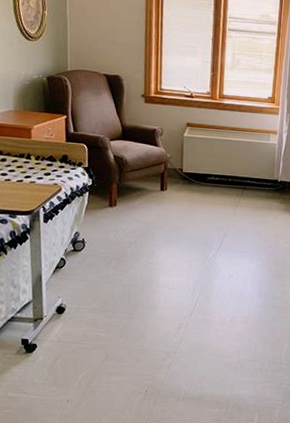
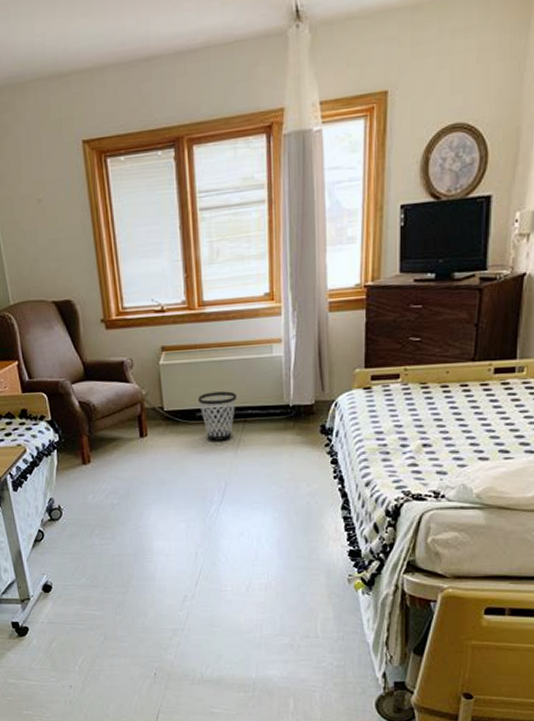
wastebasket: none [210,163,240,201] -> present [198,391,237,441]

